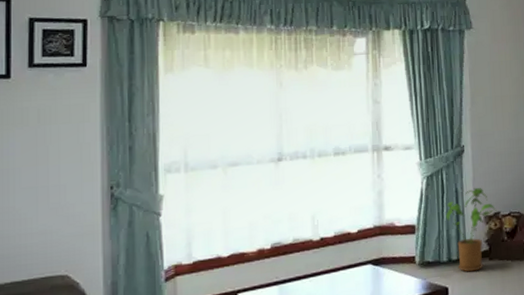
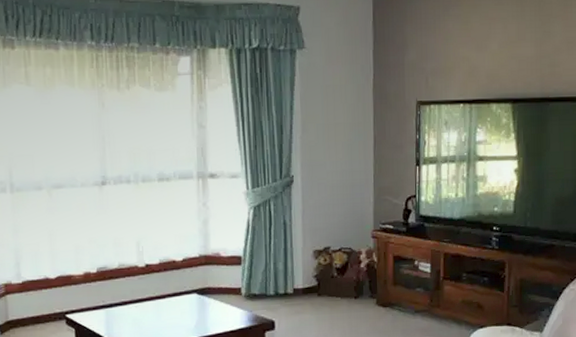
house plant: present [446,187,497,272] -> none [273,220,327,307]

